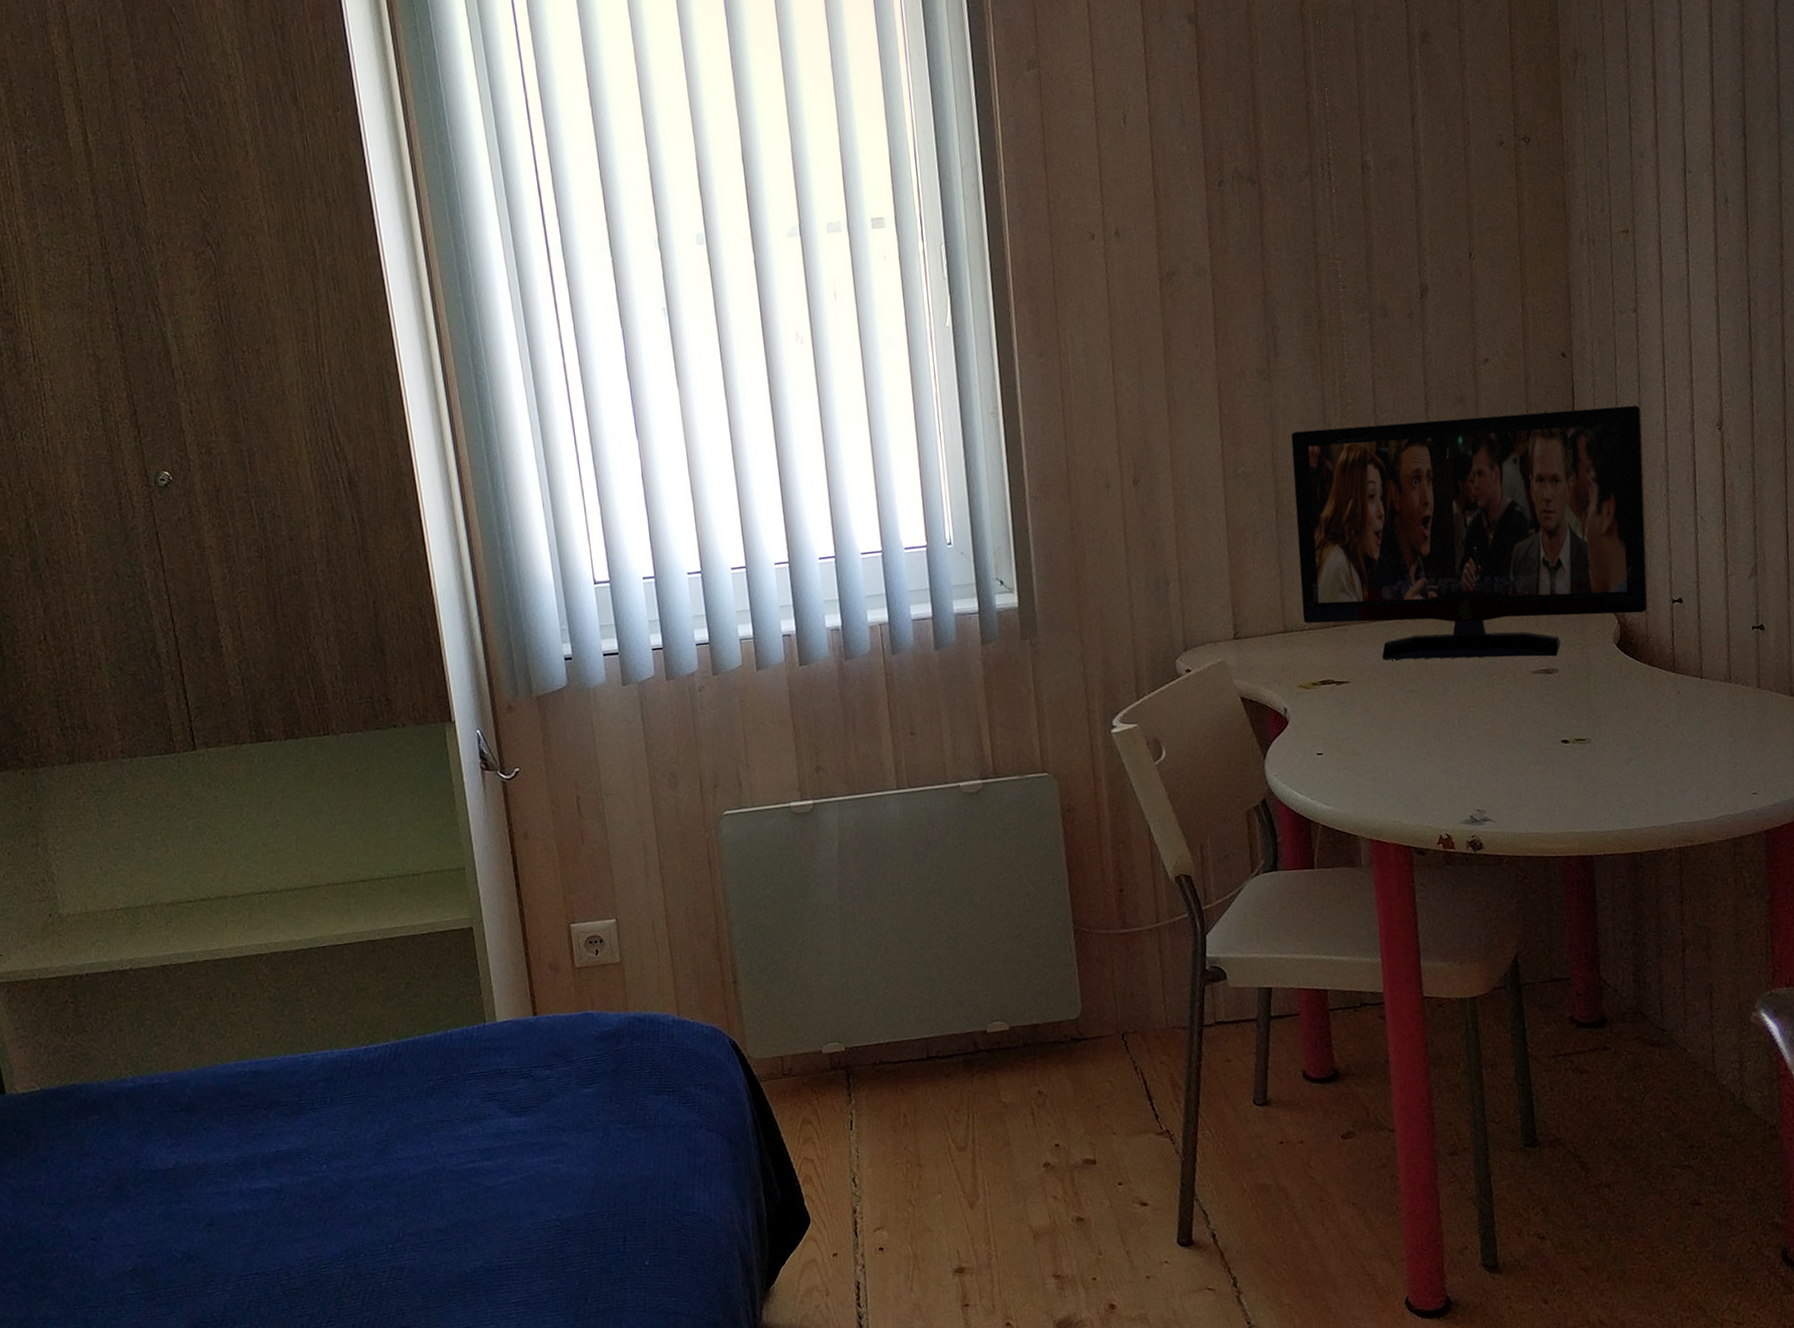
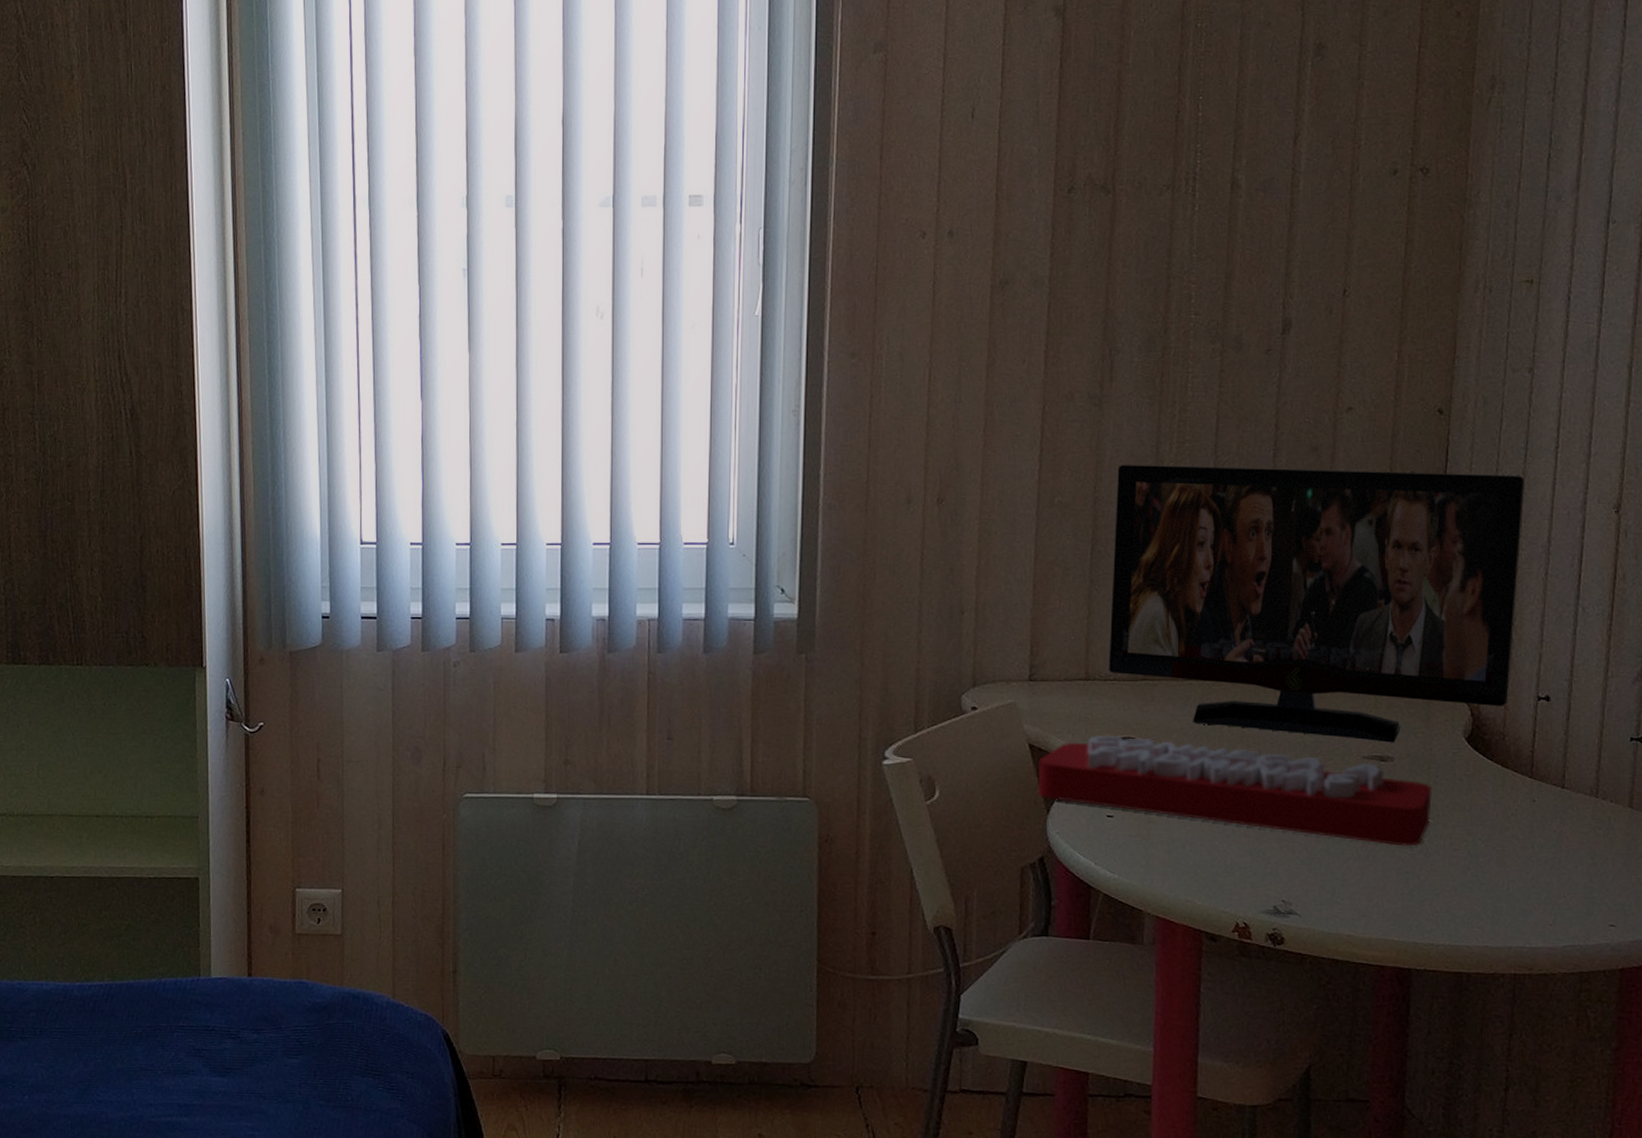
keyboard: none [1251,676,1595,748] -> present [1037,735,1433,847]

